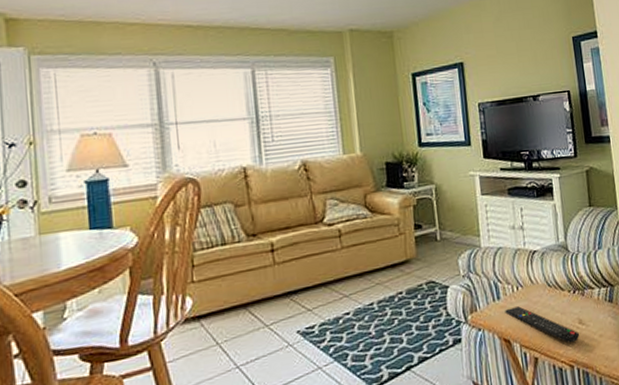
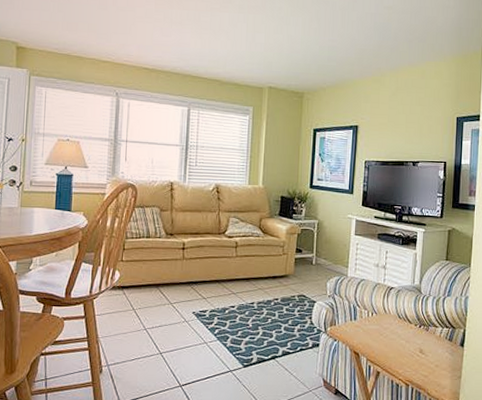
remote control: present [505,306,579,343] -> none [358,328,418,366]

